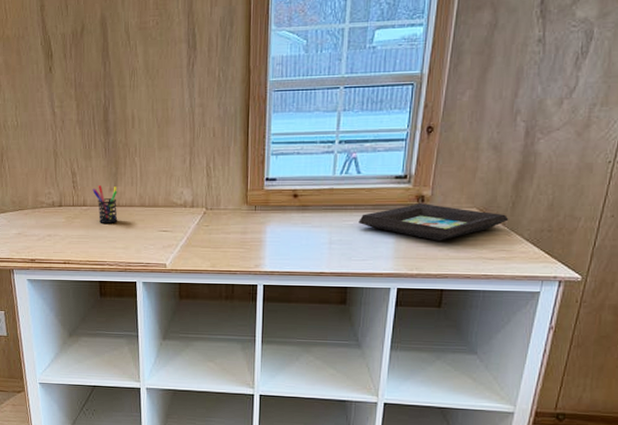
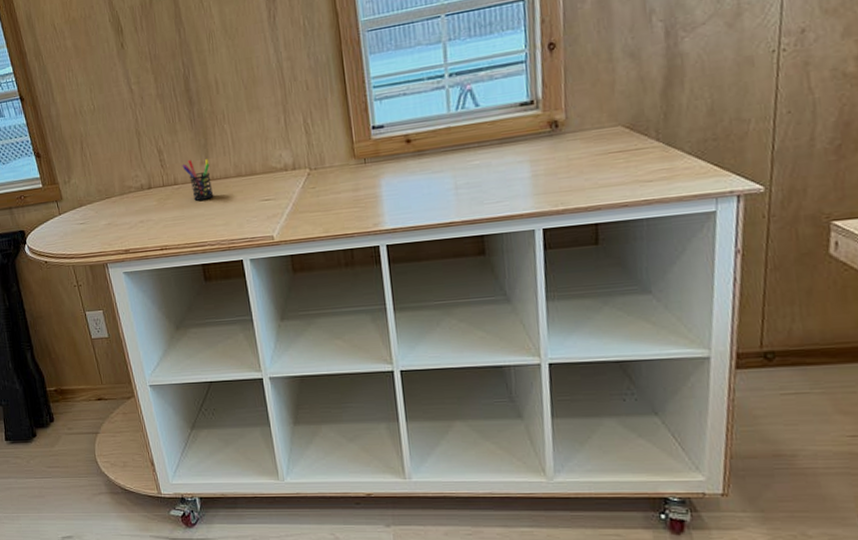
picture frame: present [358,203,509,241] -> none [485,128,663,170]

